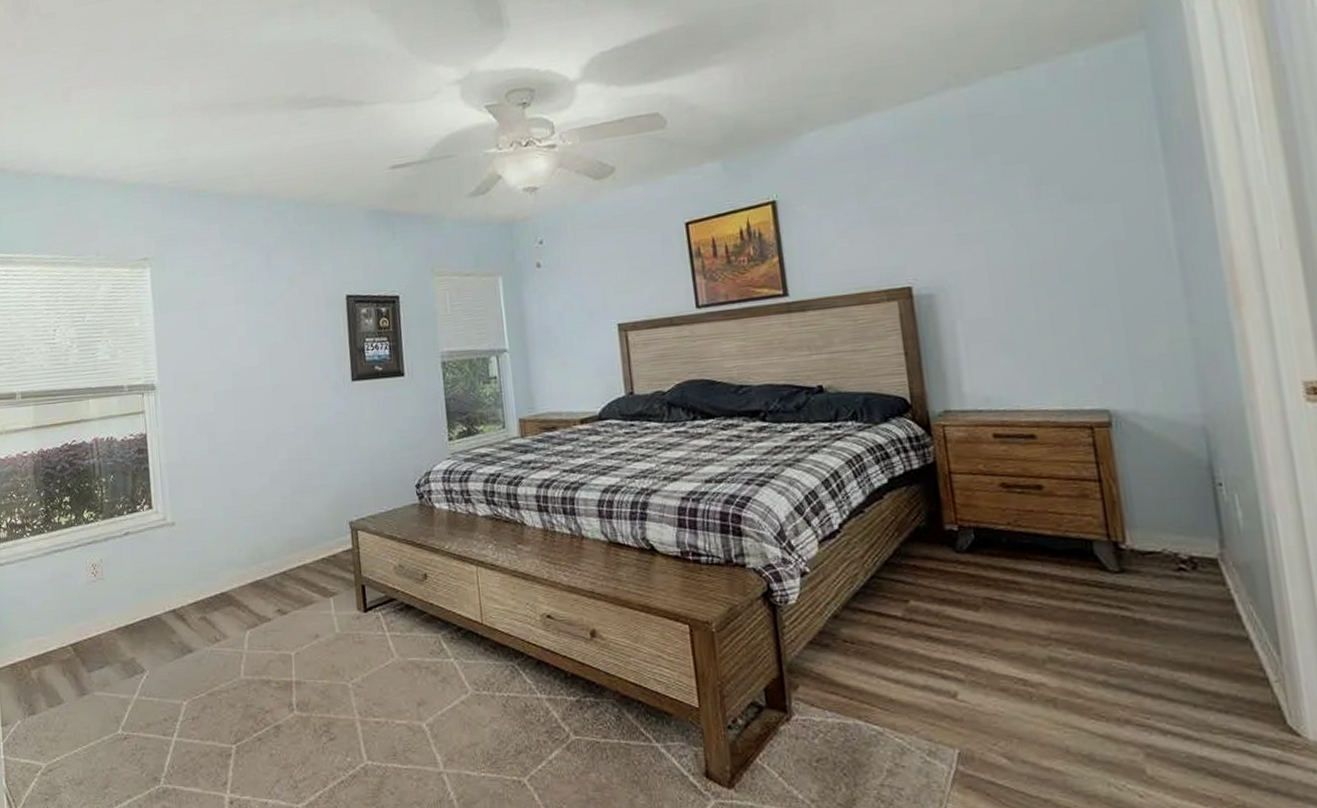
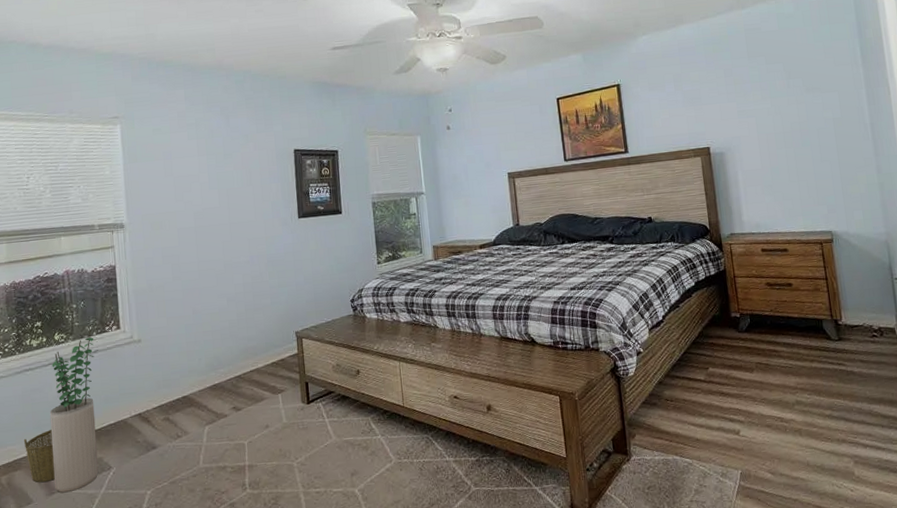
basket: none [53,621,86,681] -> present [23,430,55,483]
vase: none [79,508,132,695] -> present [49,329,99,493]

